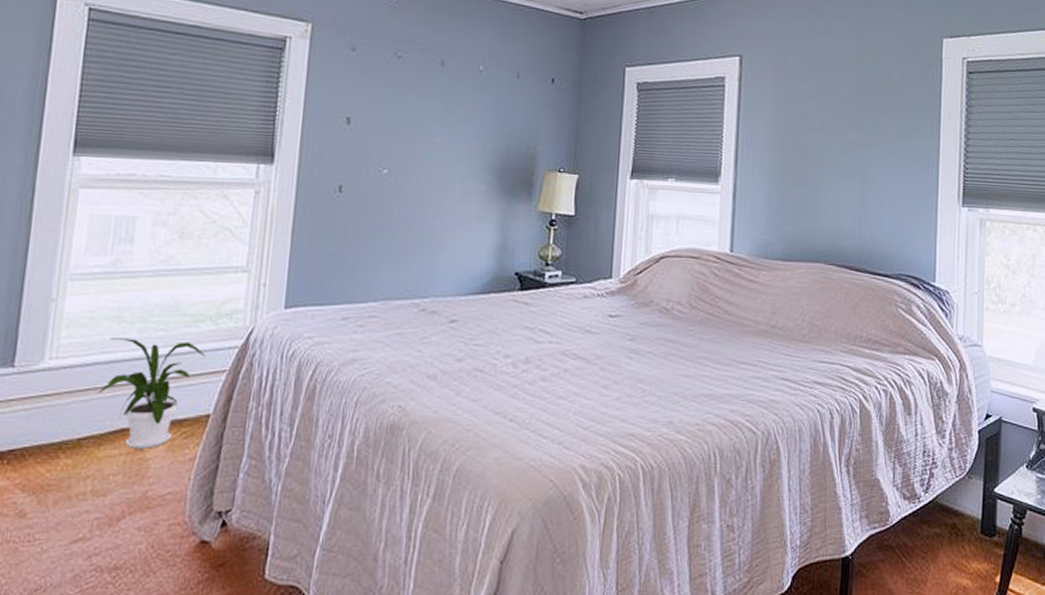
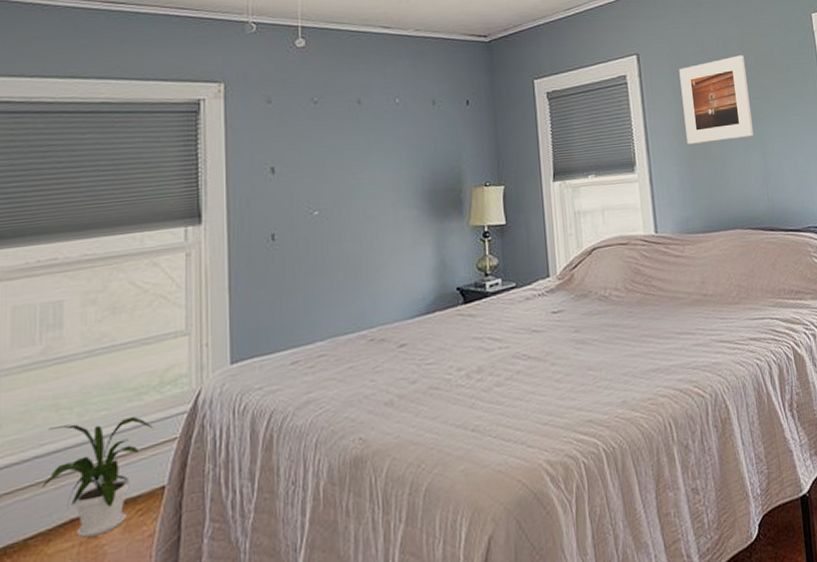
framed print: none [780,73,858,165] -> present [679,55,753,144]

